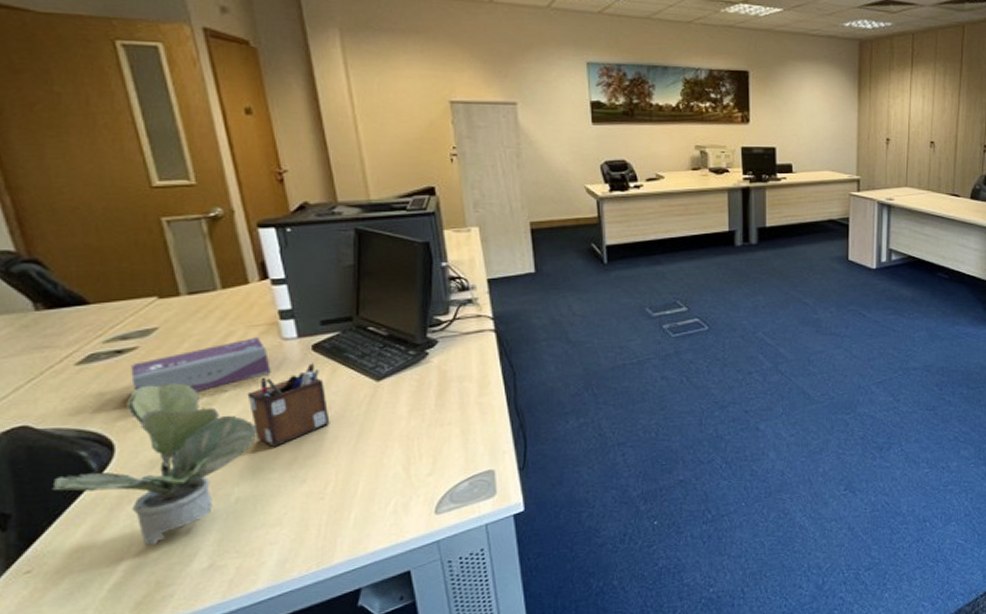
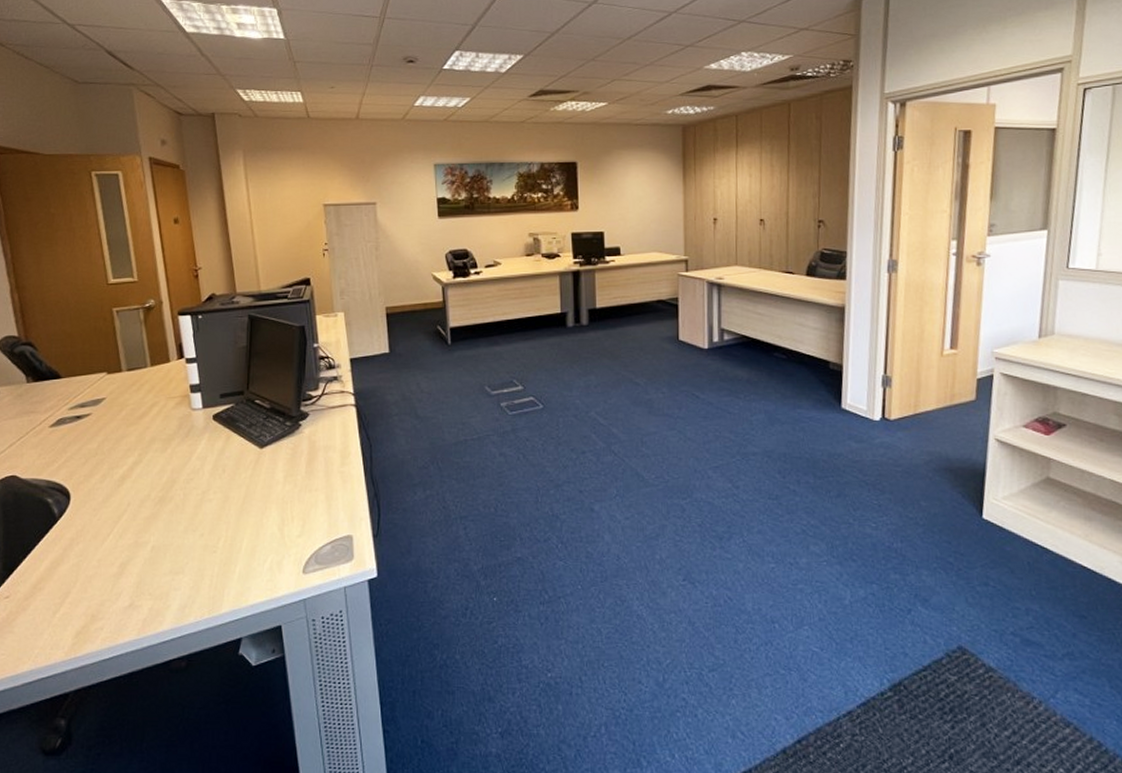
potted plant: present [52,383,257,546] -> none [28,444,169,583]
tissue box: present [131,337,271,391] -> none [85,407,182,452]
desk organizer: present [247,362,330,448] -> none [164,430,224,504]

